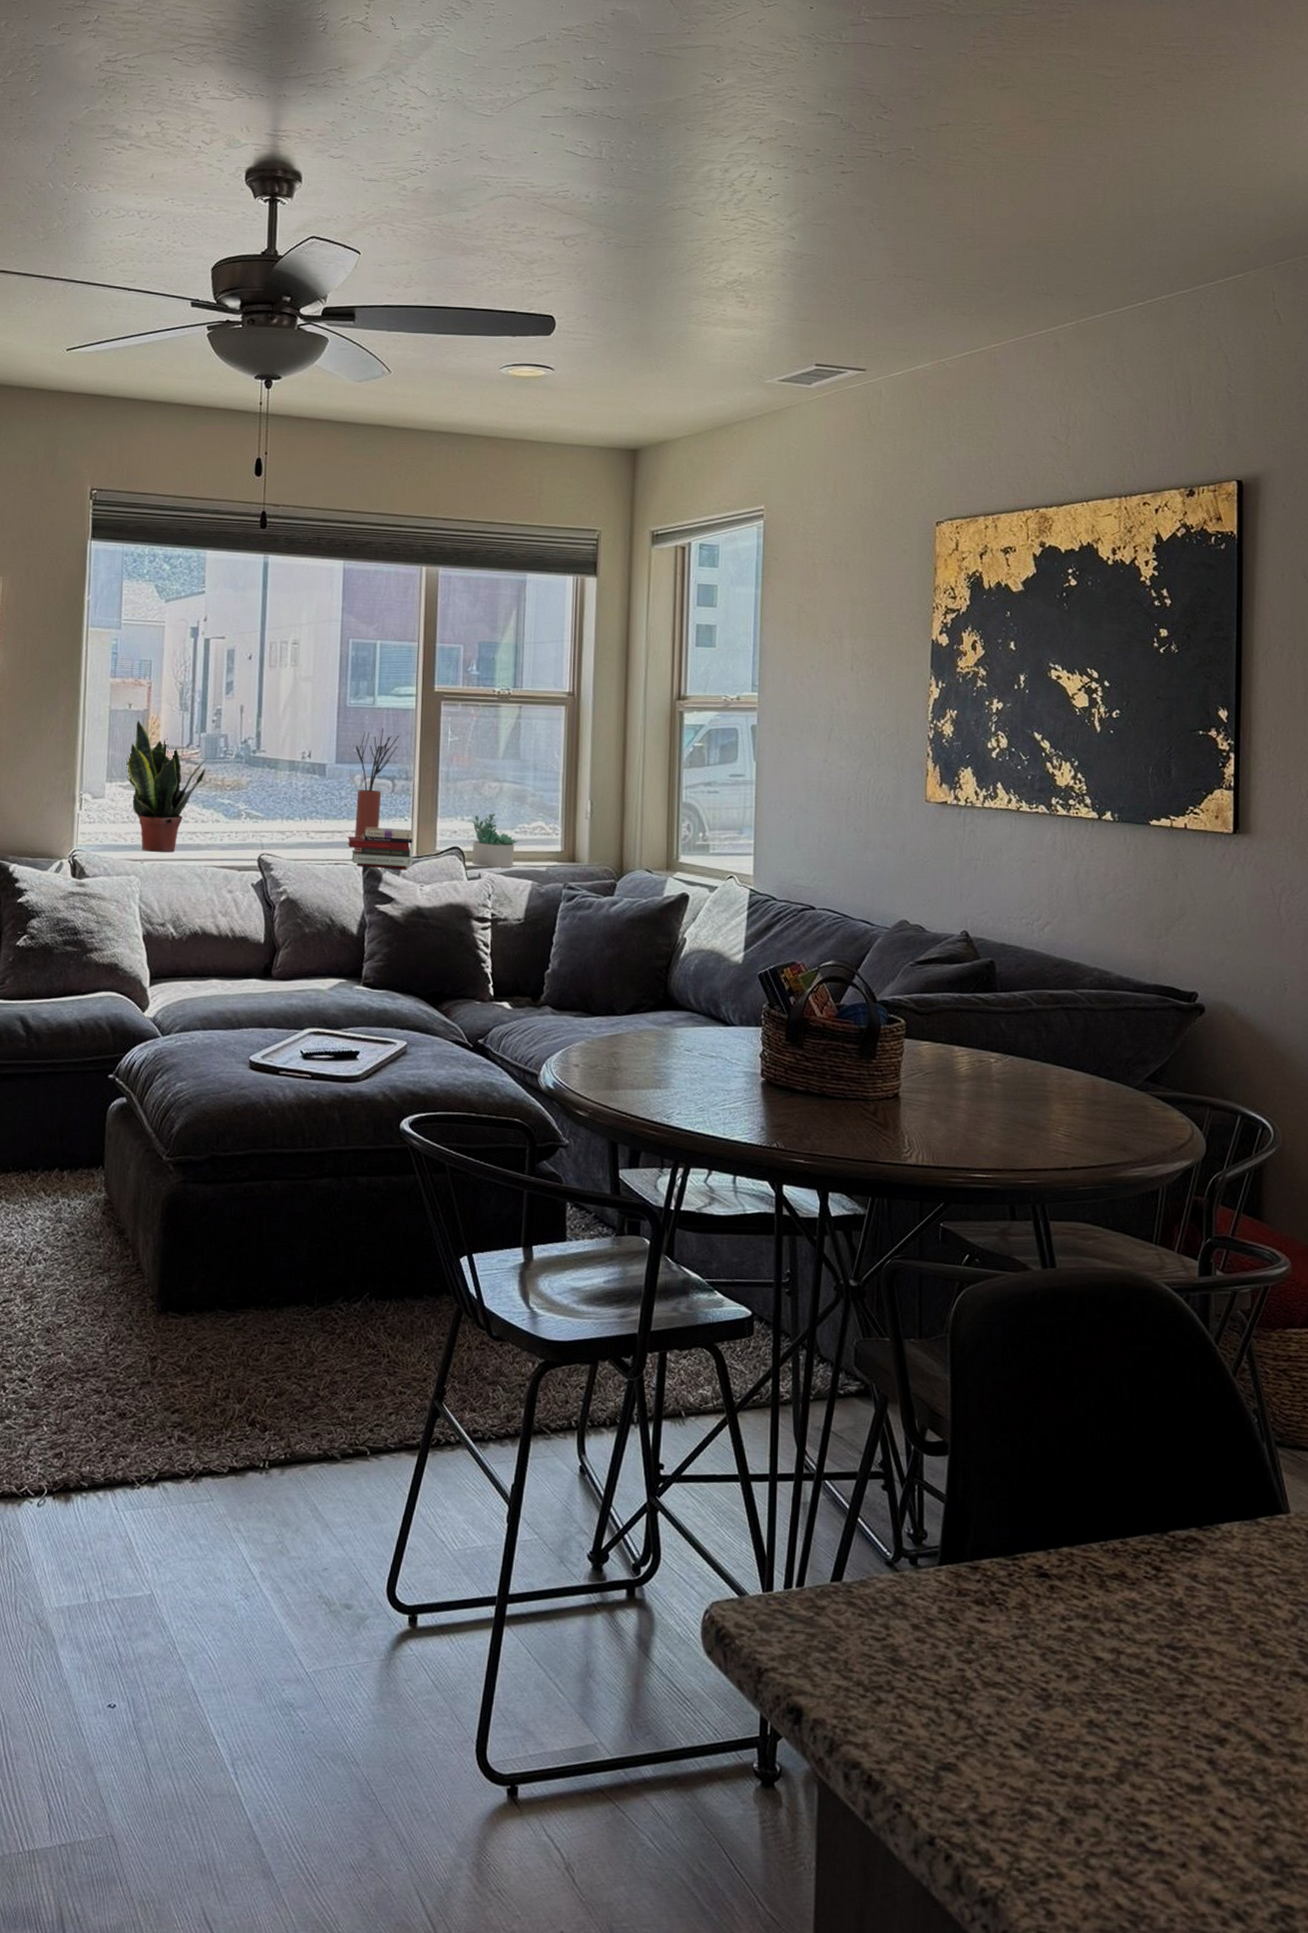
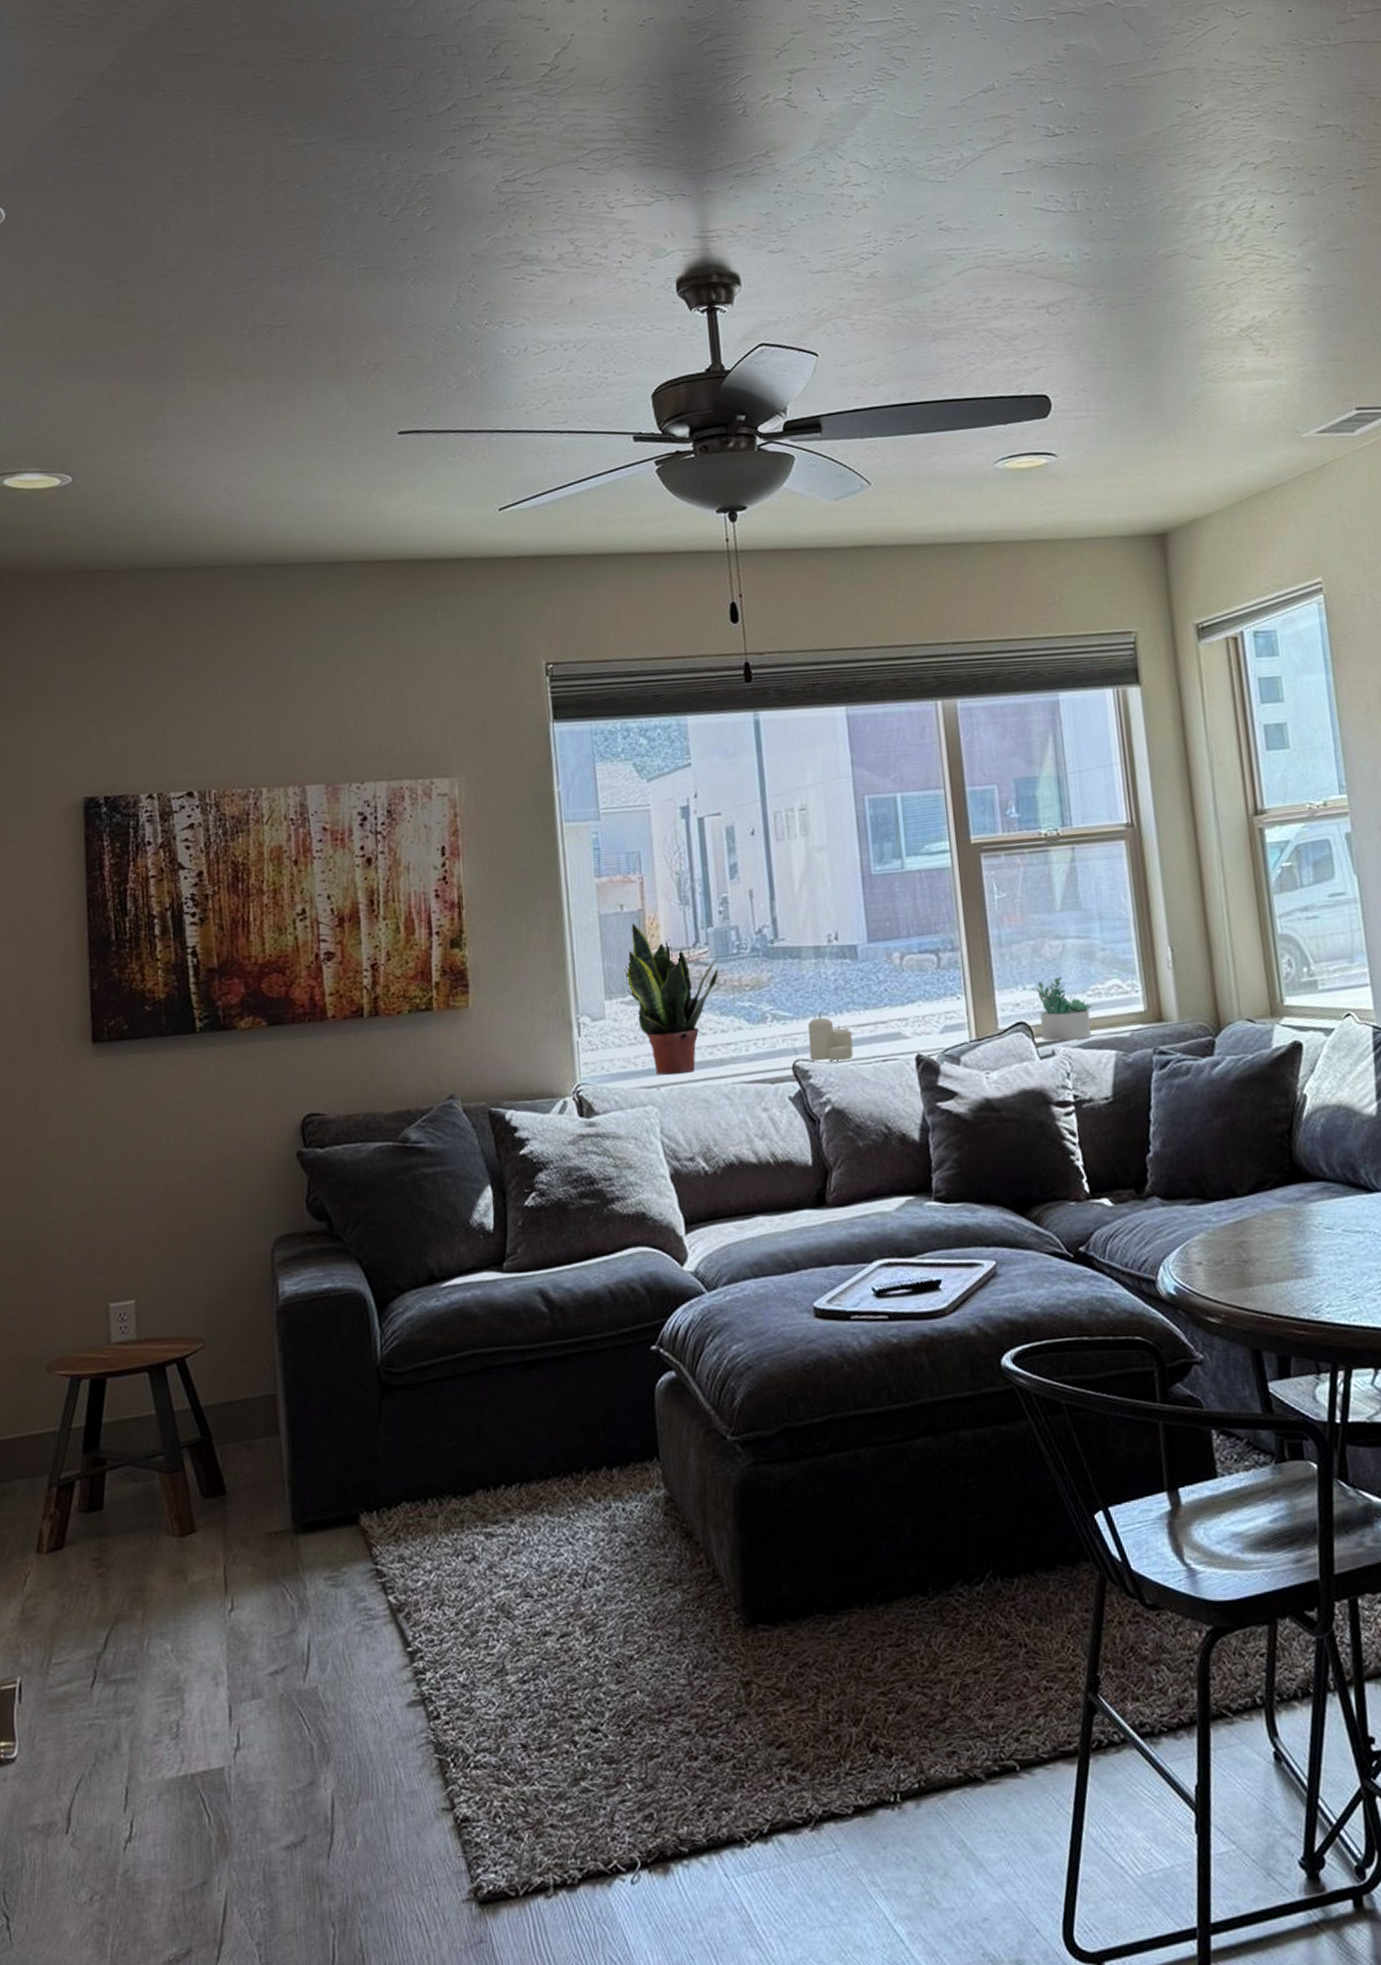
candle: none [274,817,312,860] -> present [807,1013,854,1062]
books: present [347,826,414,870] -> none [893,1008,974,1060]
vase: present [354,728,400,851] -> none [888,893,938,1043]

